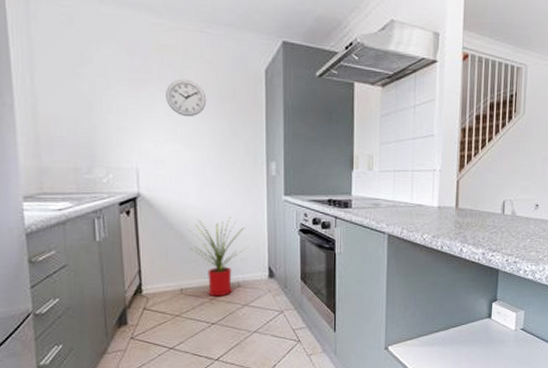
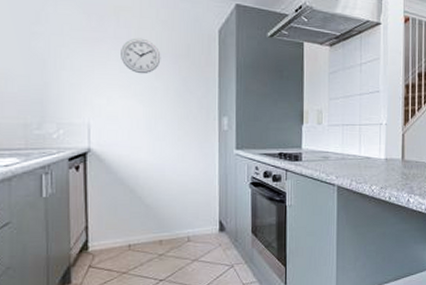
house plant: present [188,216,247,297] -> none [139,170,198,252]

